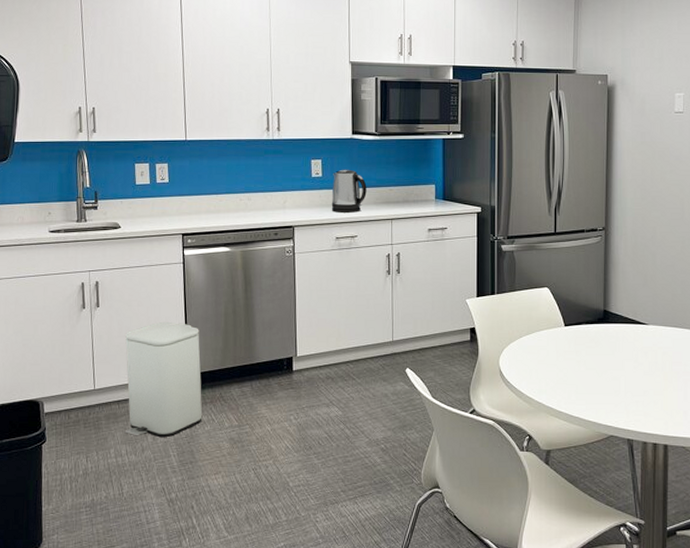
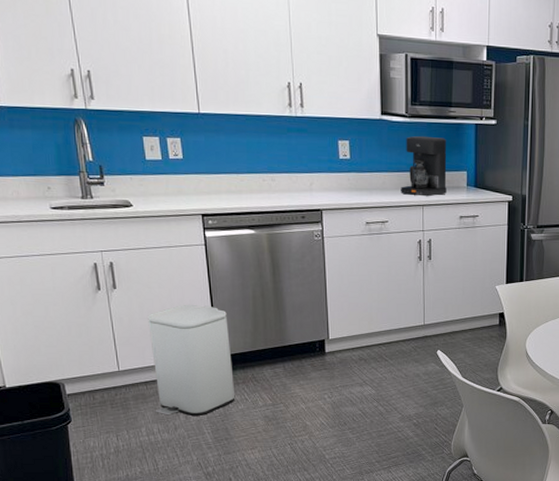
kettle: present [331,169,367,214] -> none [360,151,397,199]
coffee maker: none [370,152,415,211] -> present [401,135,447,197]

